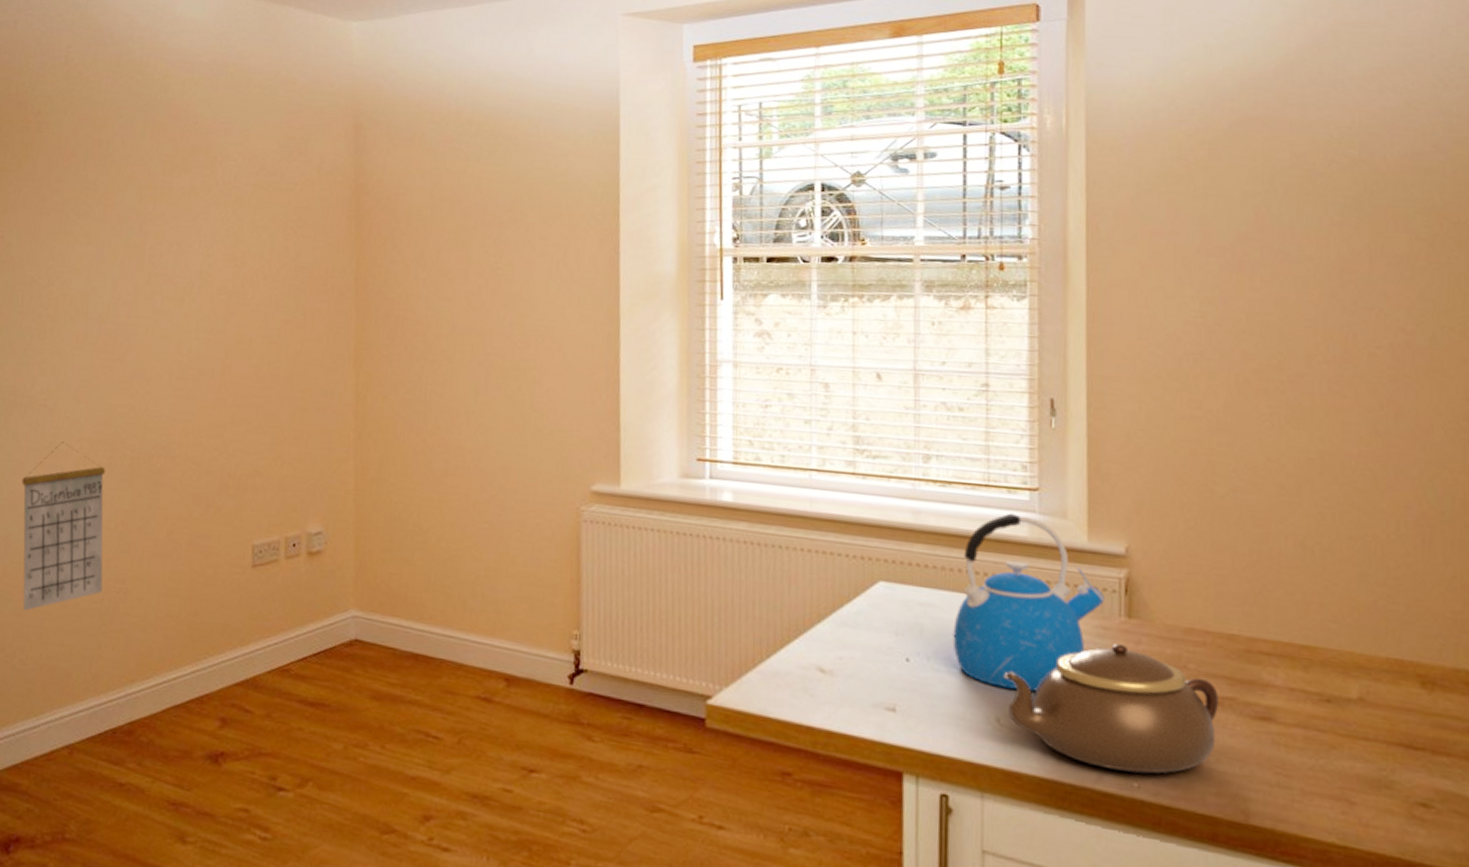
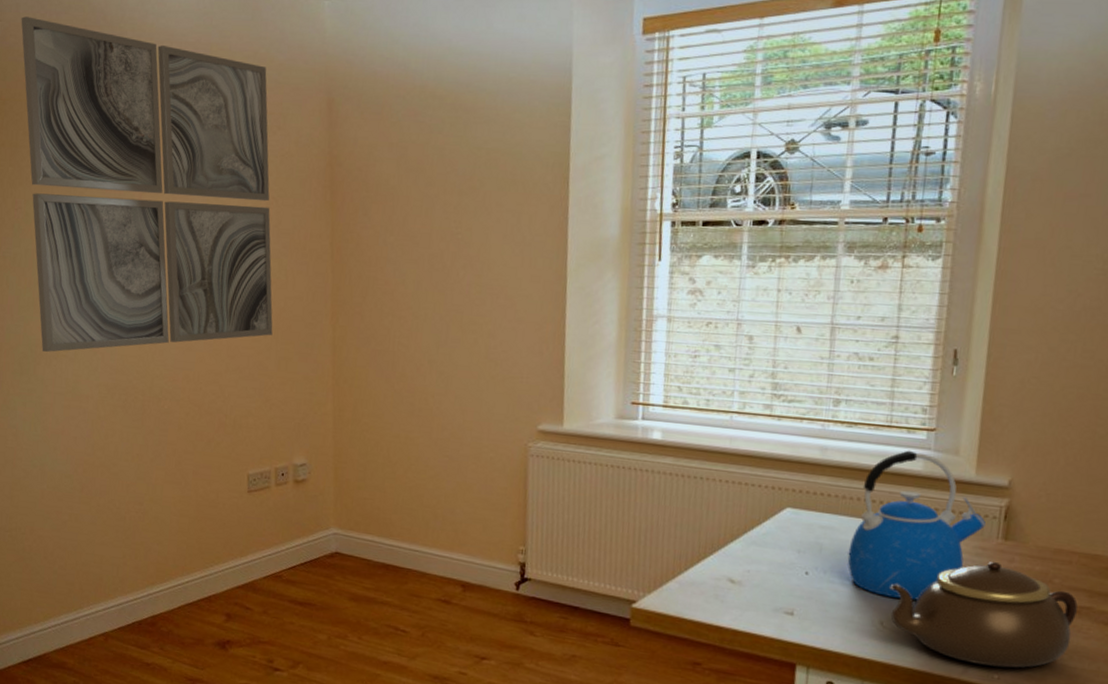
wall art: none [16,33,288,401] -> present [21,16,273,352]
calendar: present [22,441,106,611] -> none [51,387,124,527]

